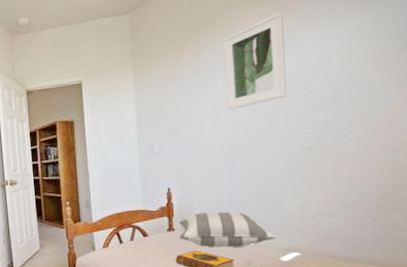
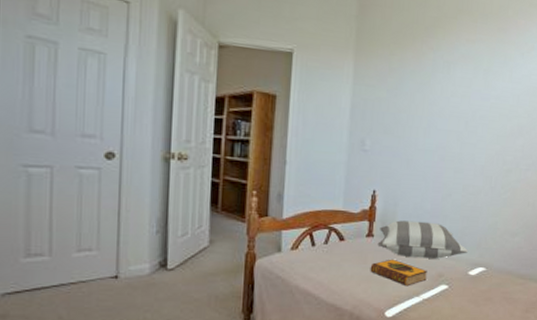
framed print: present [222,12,287,110] -> none [442,34,504,119]

